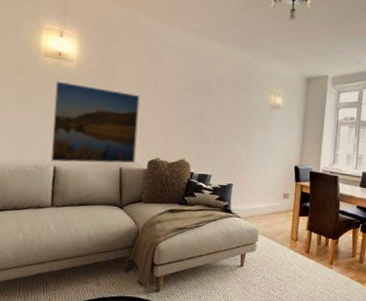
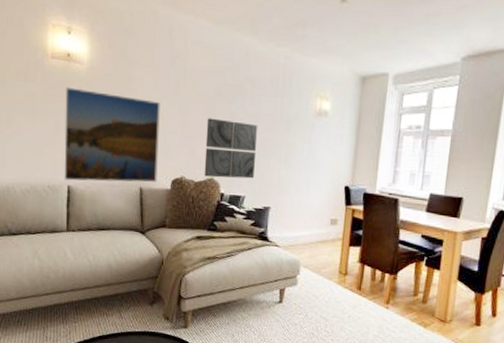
wall art: none [176,109,223,160] -> present [204,118,258,179]

